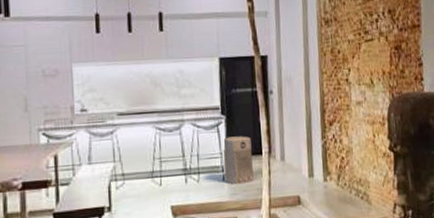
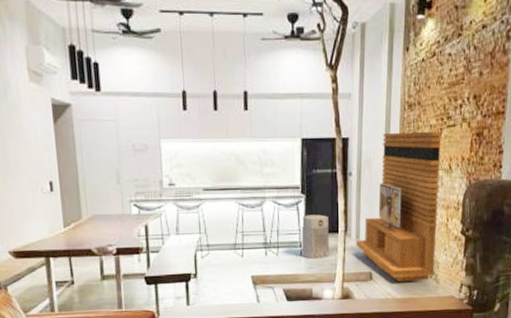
tv stand: none [281,45,366,205] -> present [356,131,441,282]

